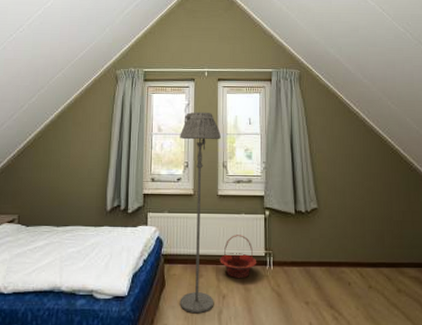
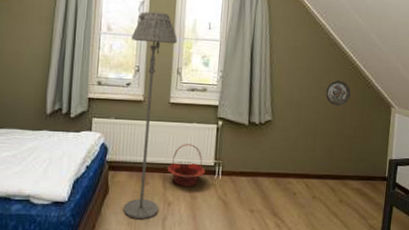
decorative plate: none [368,166,394,191] -> present [325,80,351,107]

